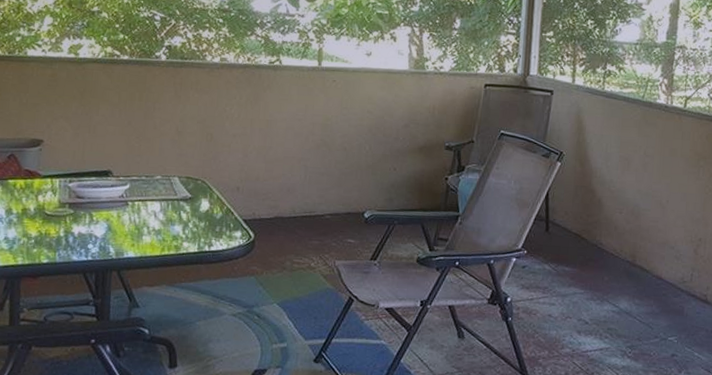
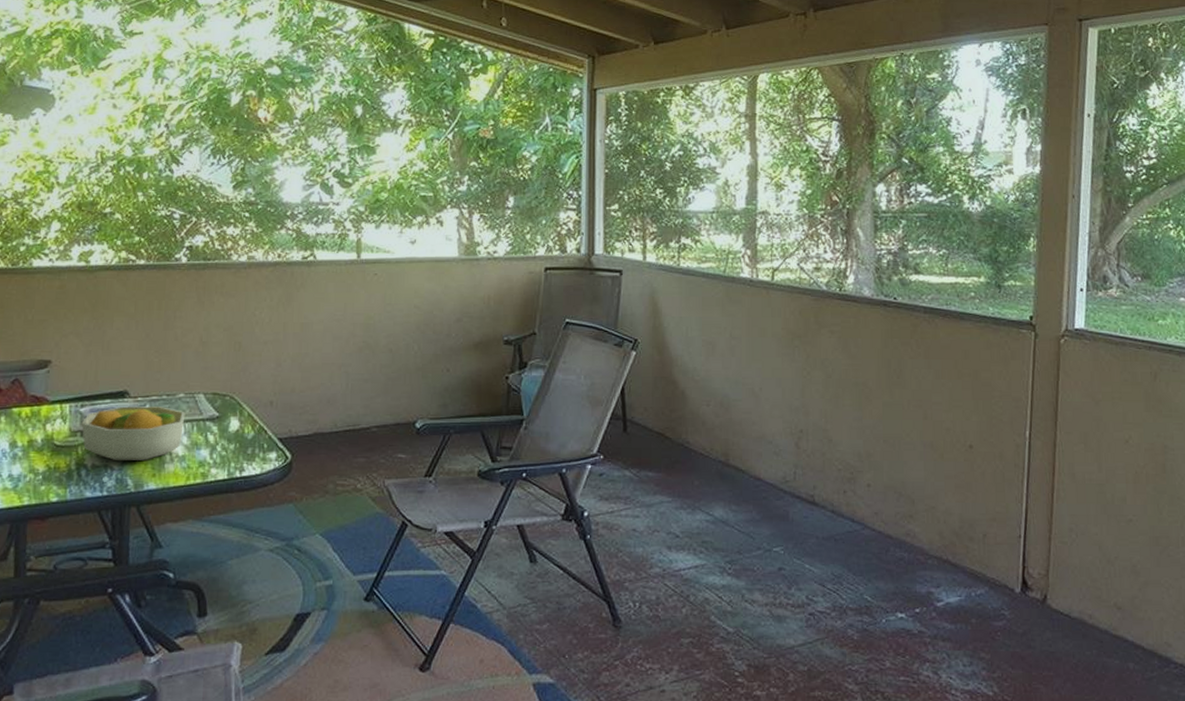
fruit bowl: none [69,184,162,232] -> present [81,406,186,462]

